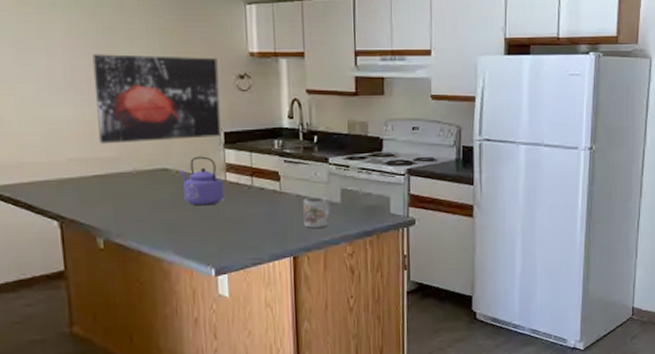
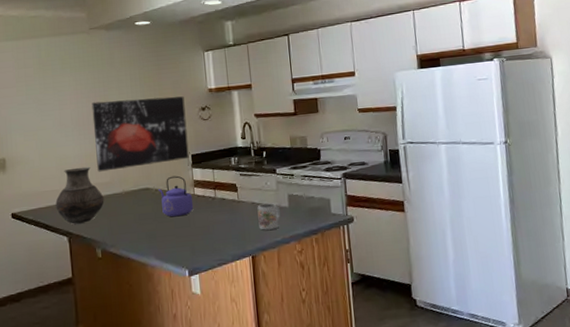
vase: none [42,136,109,206] -> present [55,166,105,224]

